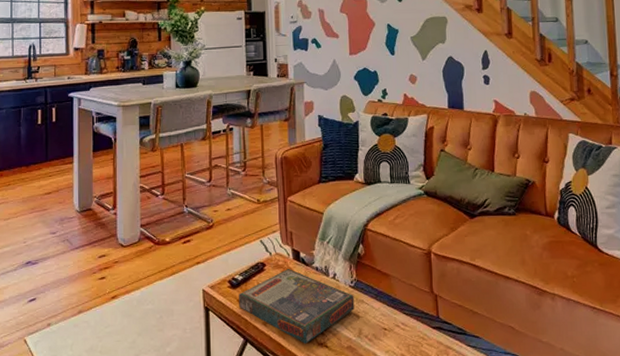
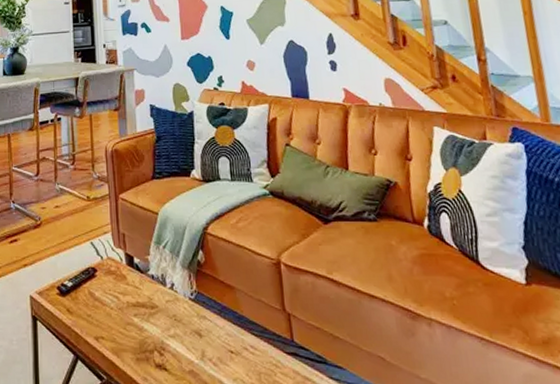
board game: present [239,269,355,344] -> none [68,276,196,365]

